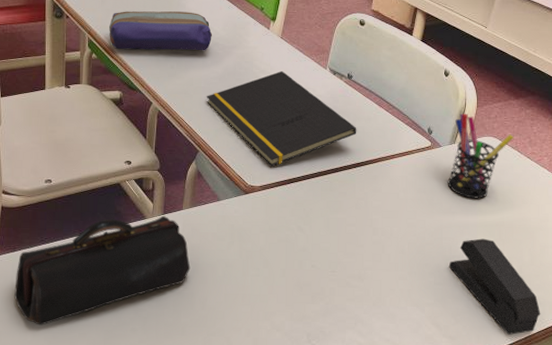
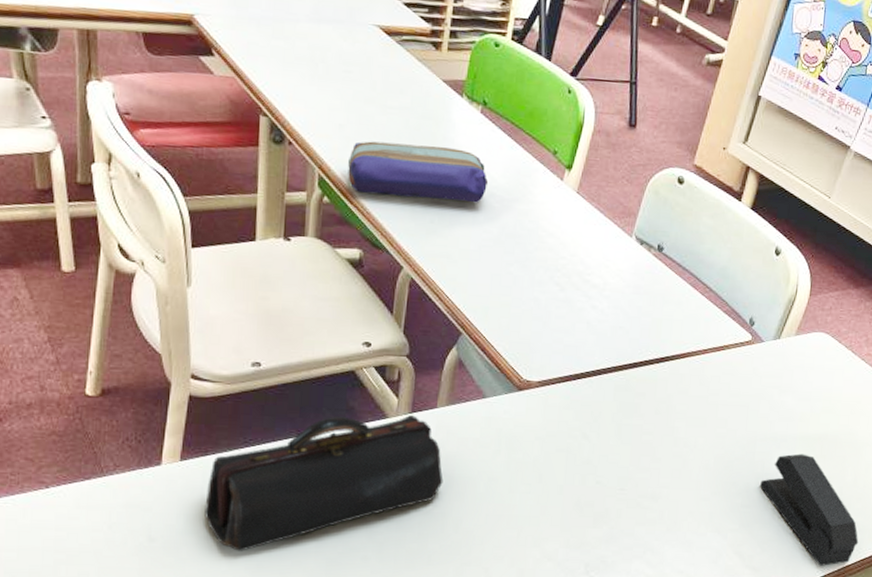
notepad: present [207,70,357,167] -> none [476,235,664,358]
pen holder: present [447,114,514,199] -> none [767,303,849,407]

